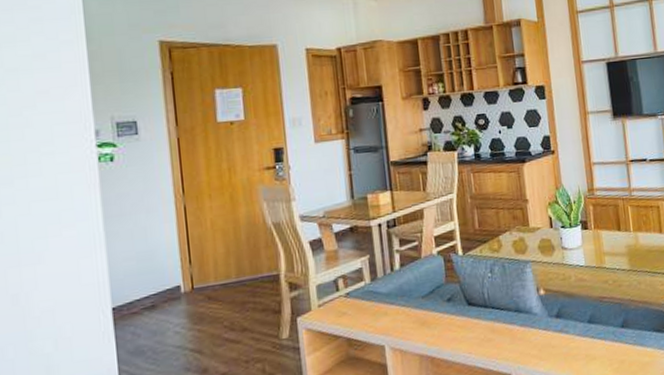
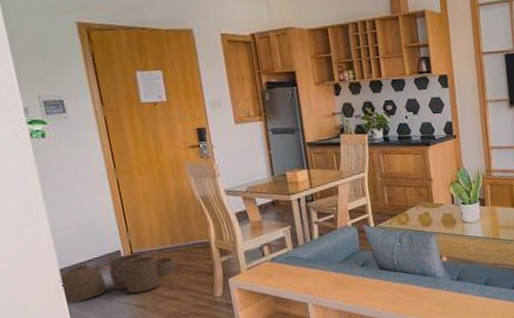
woven basket: none [110,285,240,348] -> present [59,250,176,303]

